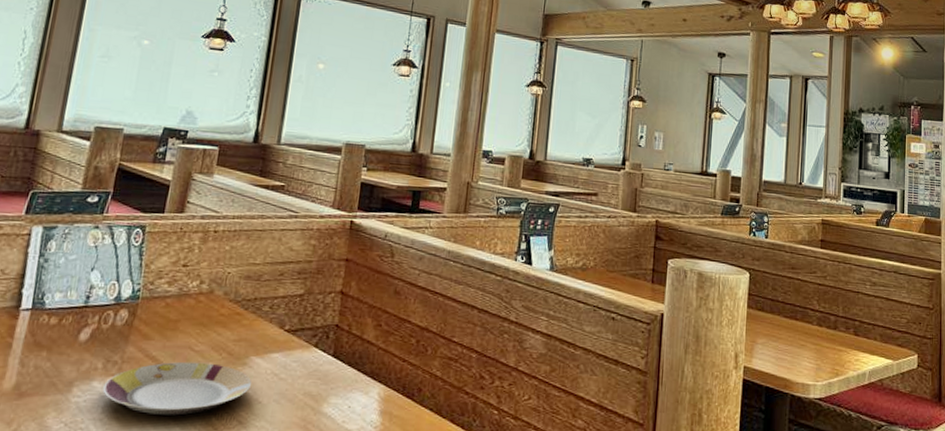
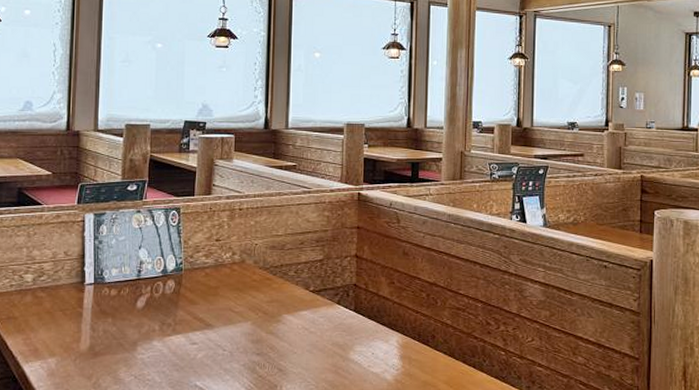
plate: present [102,361,251,415] -> none [162,321,286,366]

